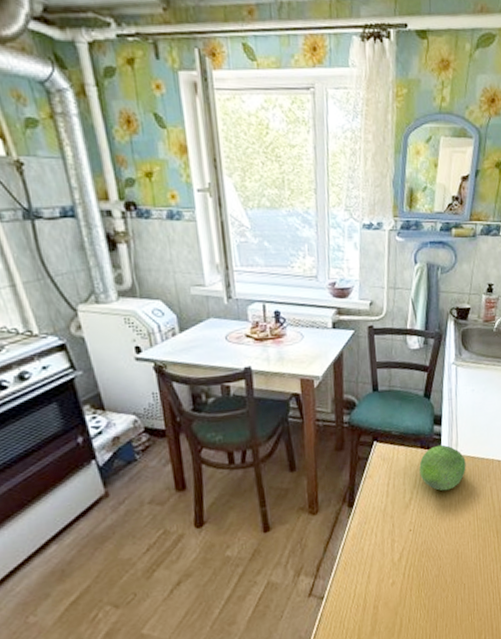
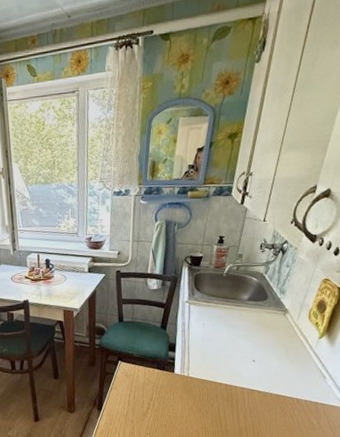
fruit: present [419,444,466,491] -> none [156,367,196,405]

